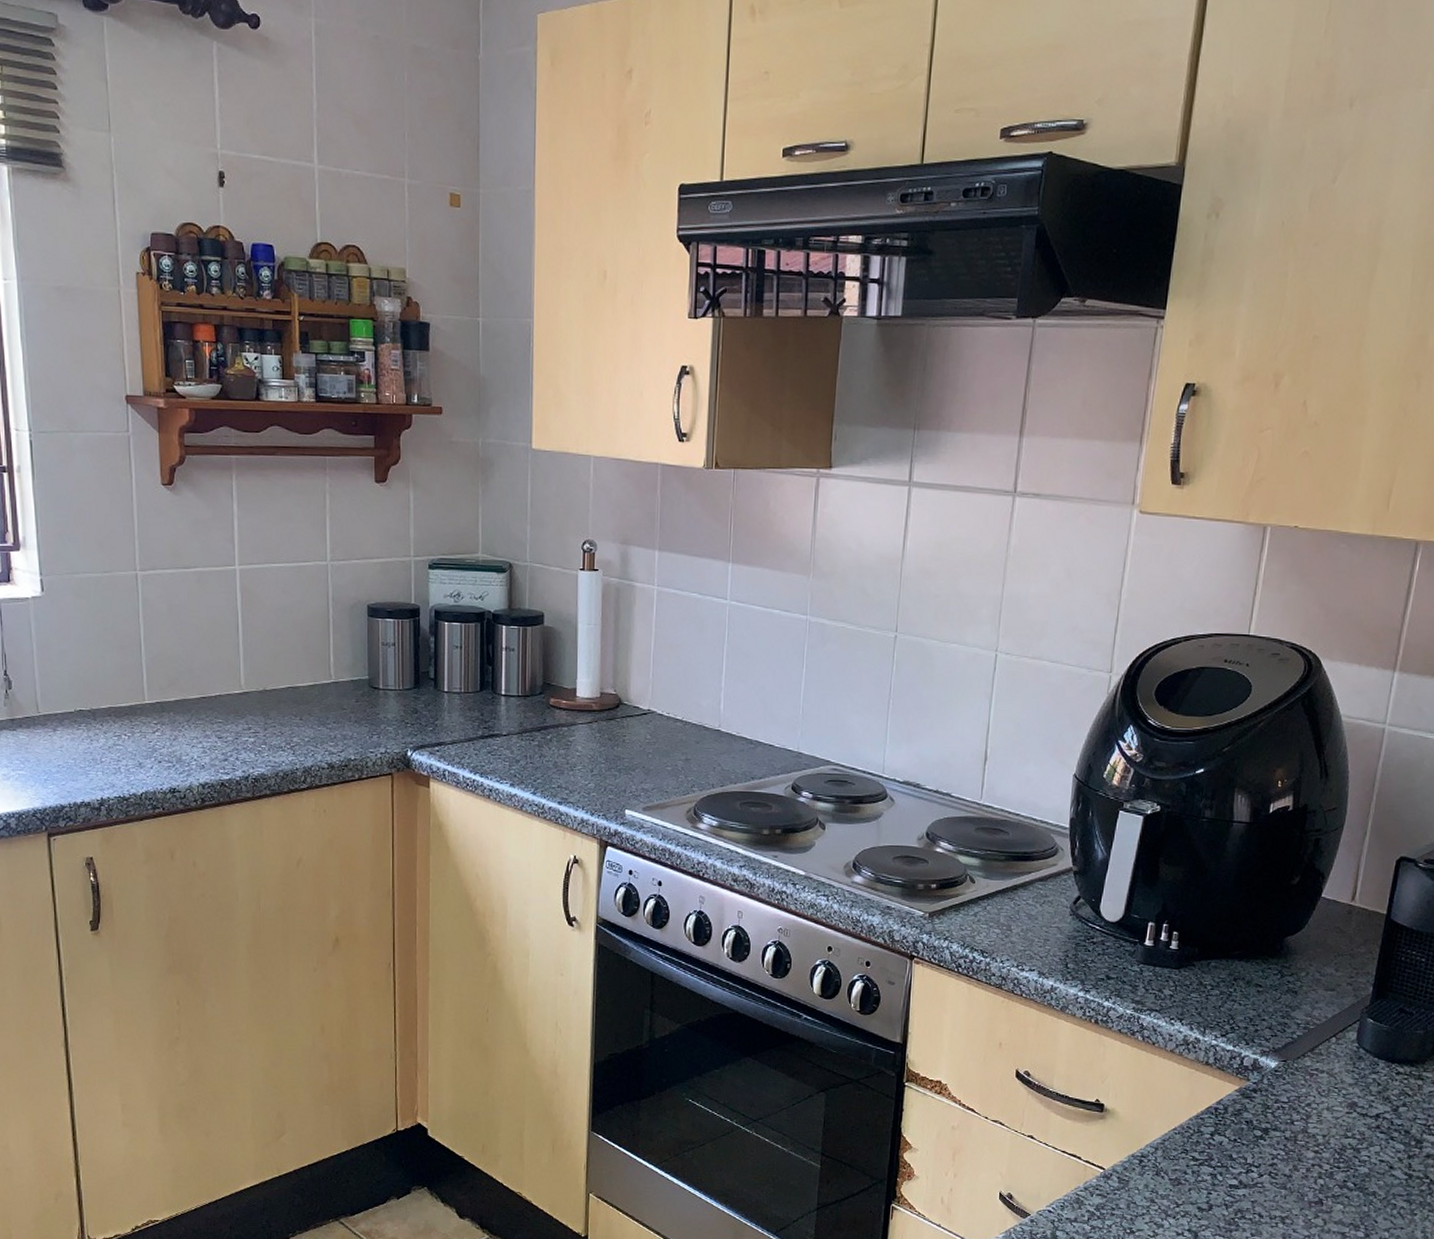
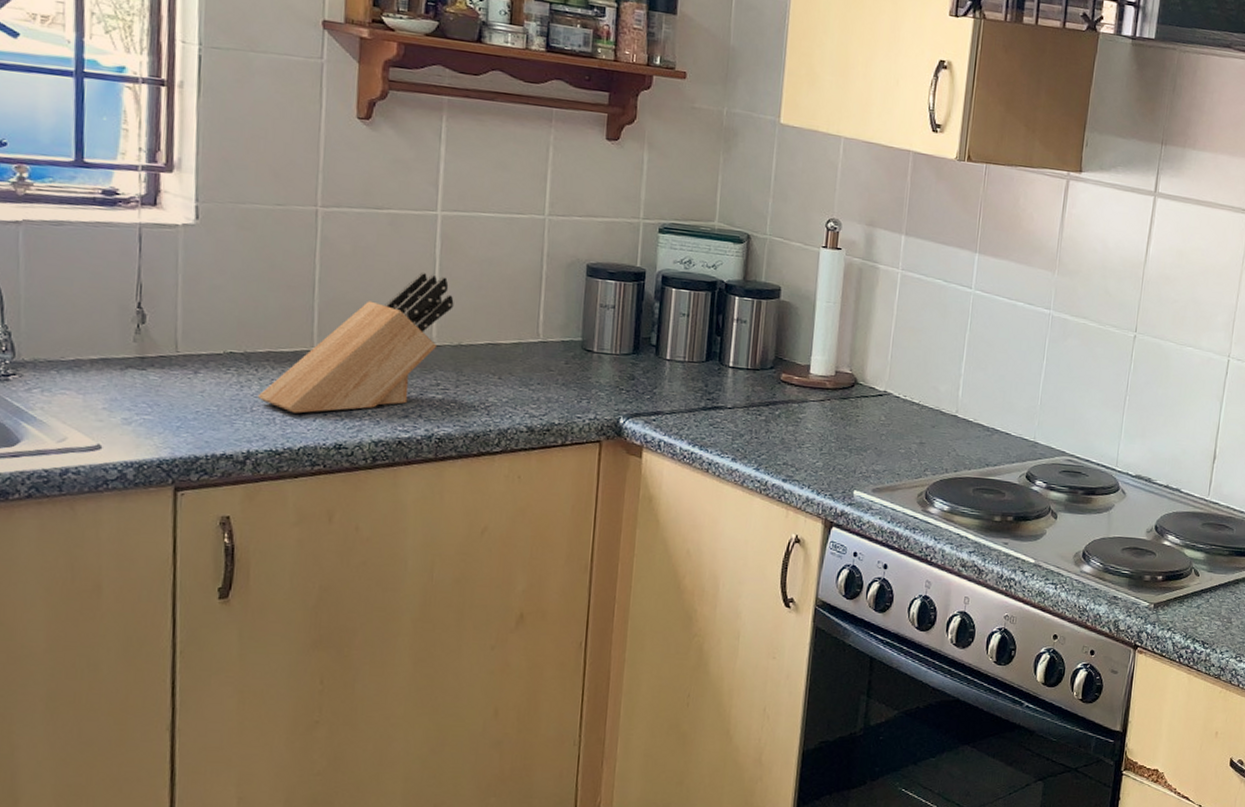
knife block: none [104,625,256,762] -> present [257,273,454,414]

